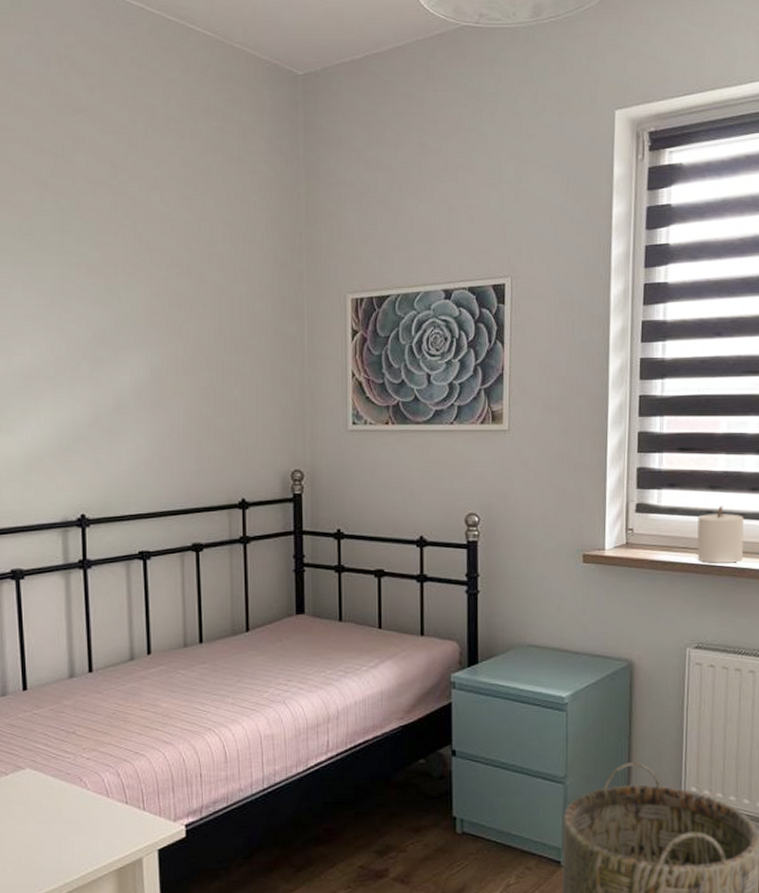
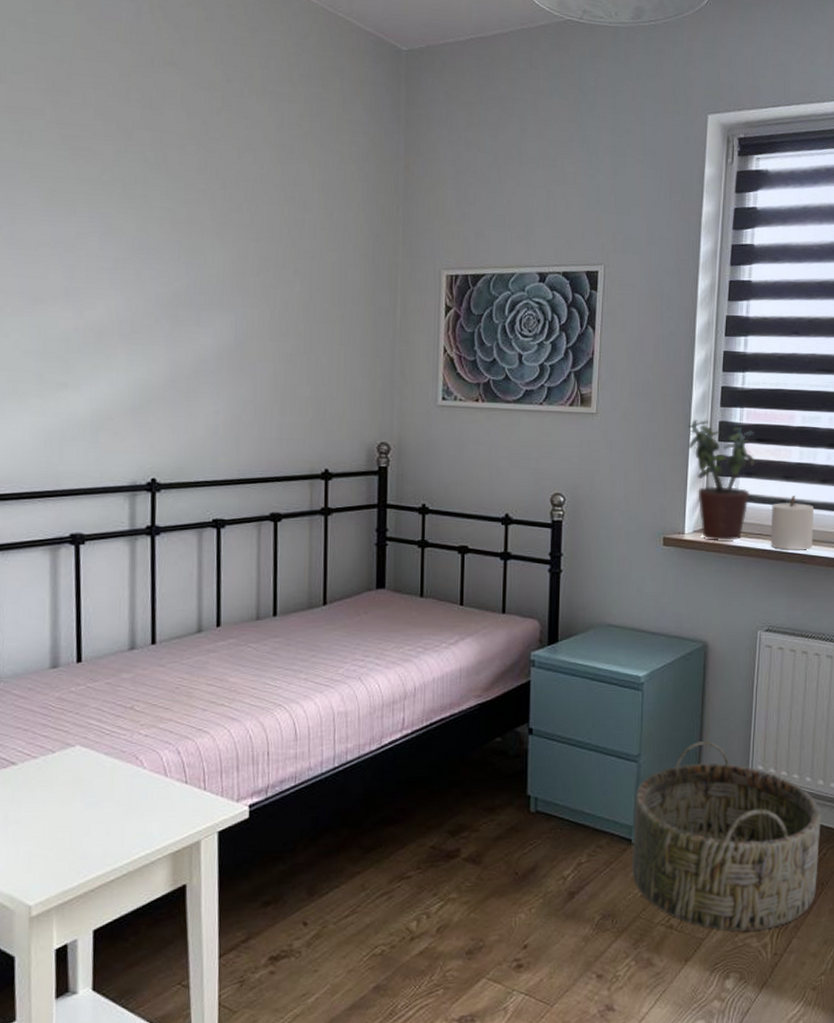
potted plant: none [605,430,678,555] -> present [688,418,755,540]

